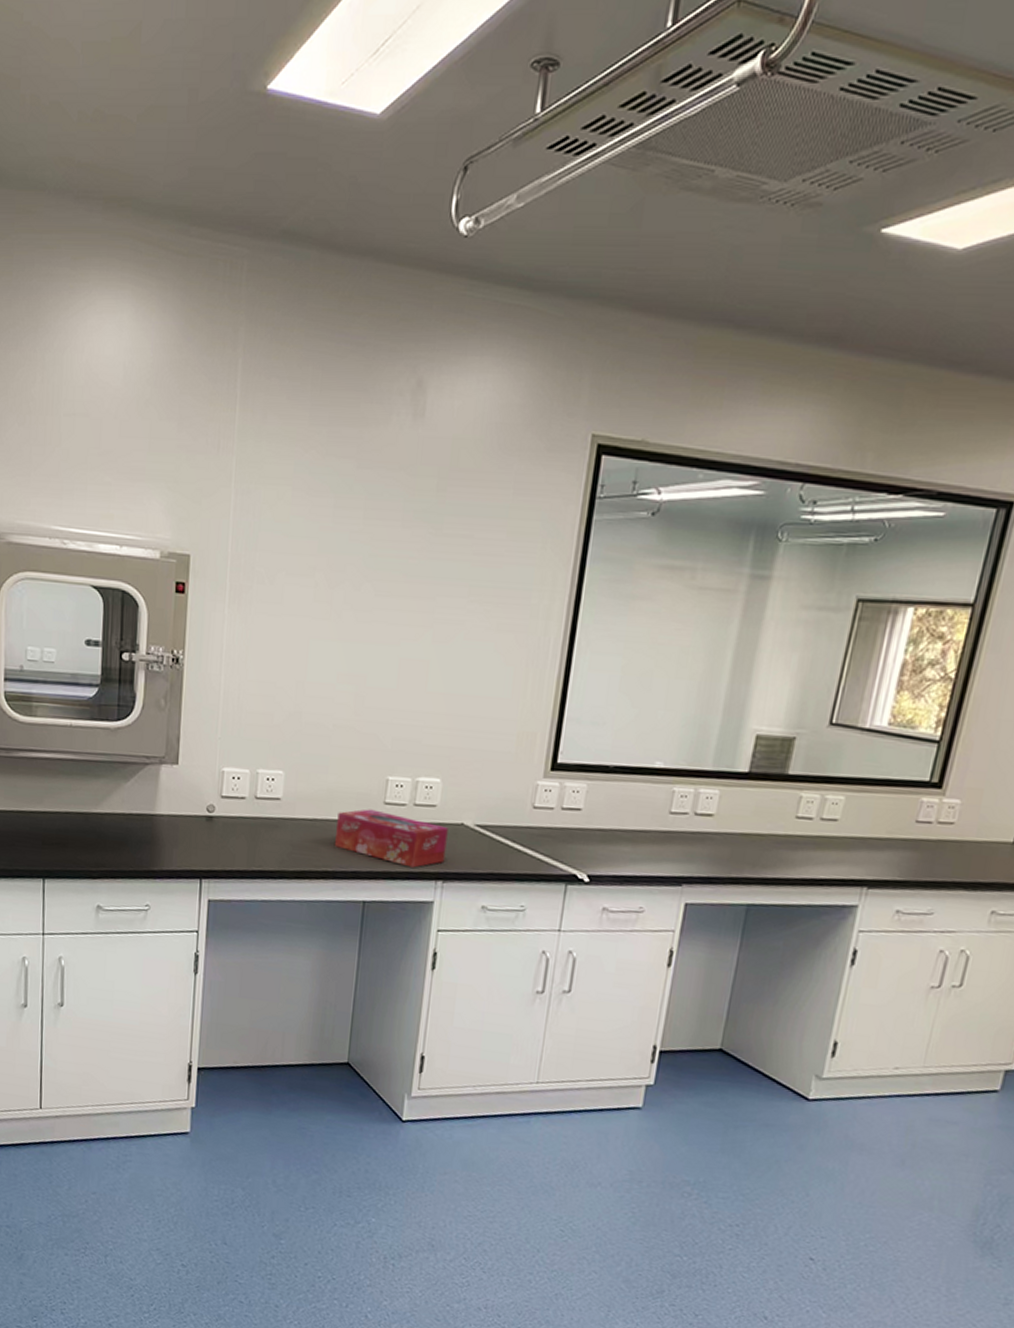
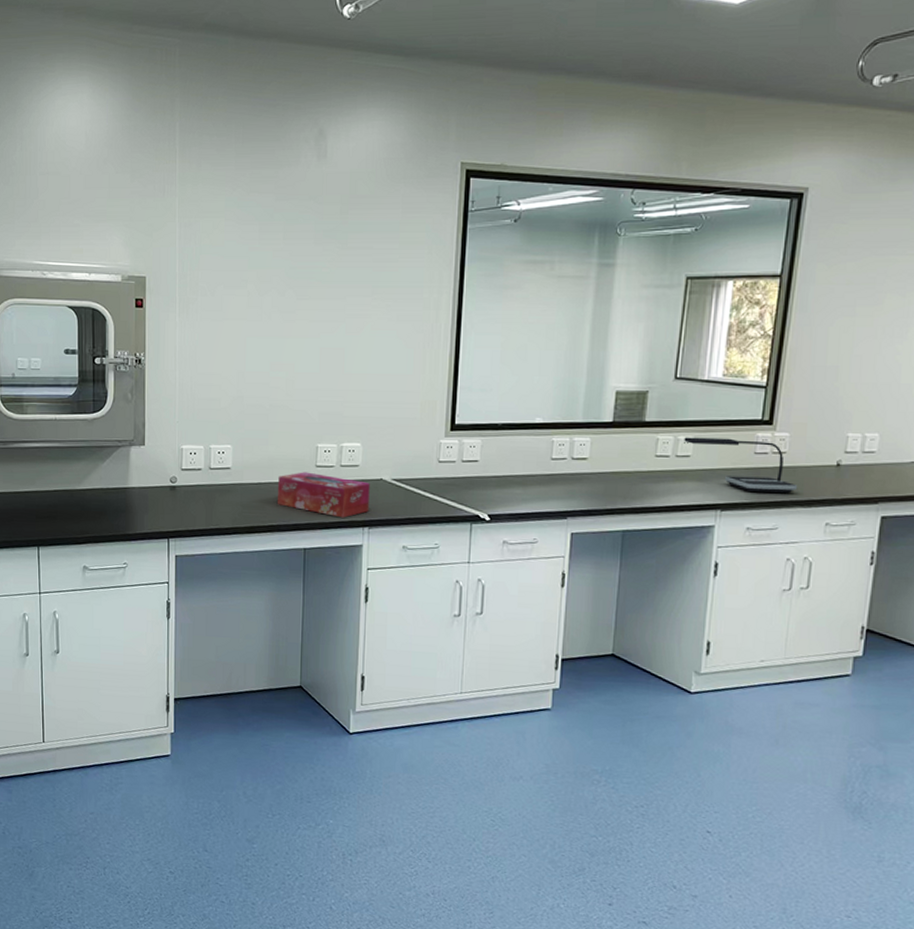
desk lamp: none [832,796,964,873] -> present [684,437,798,494]

